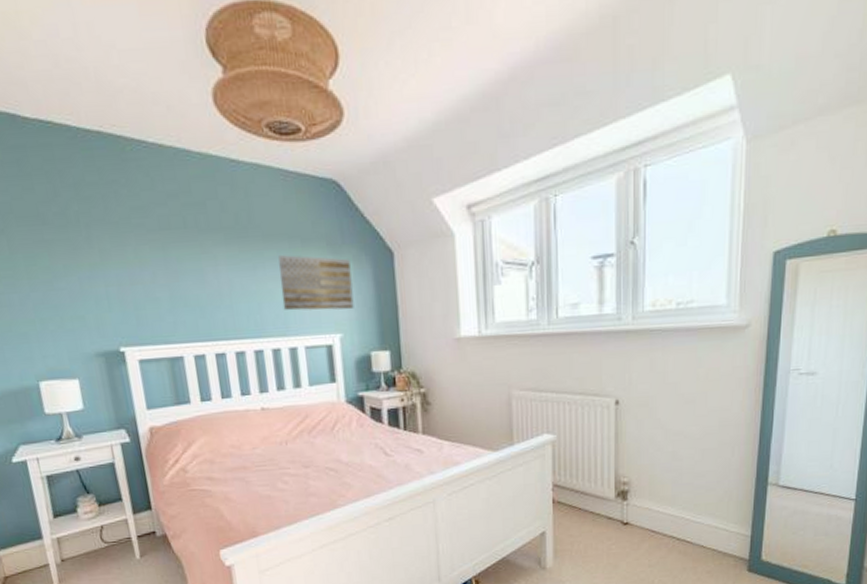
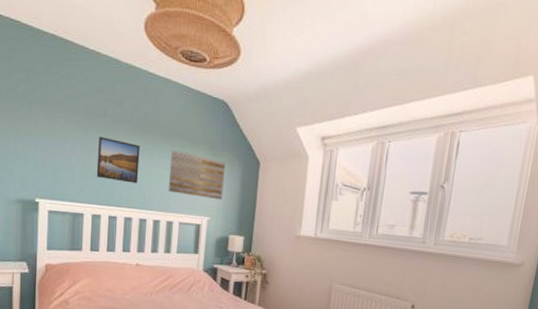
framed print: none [183,254,244,308] -> present [96,136,140,184]

